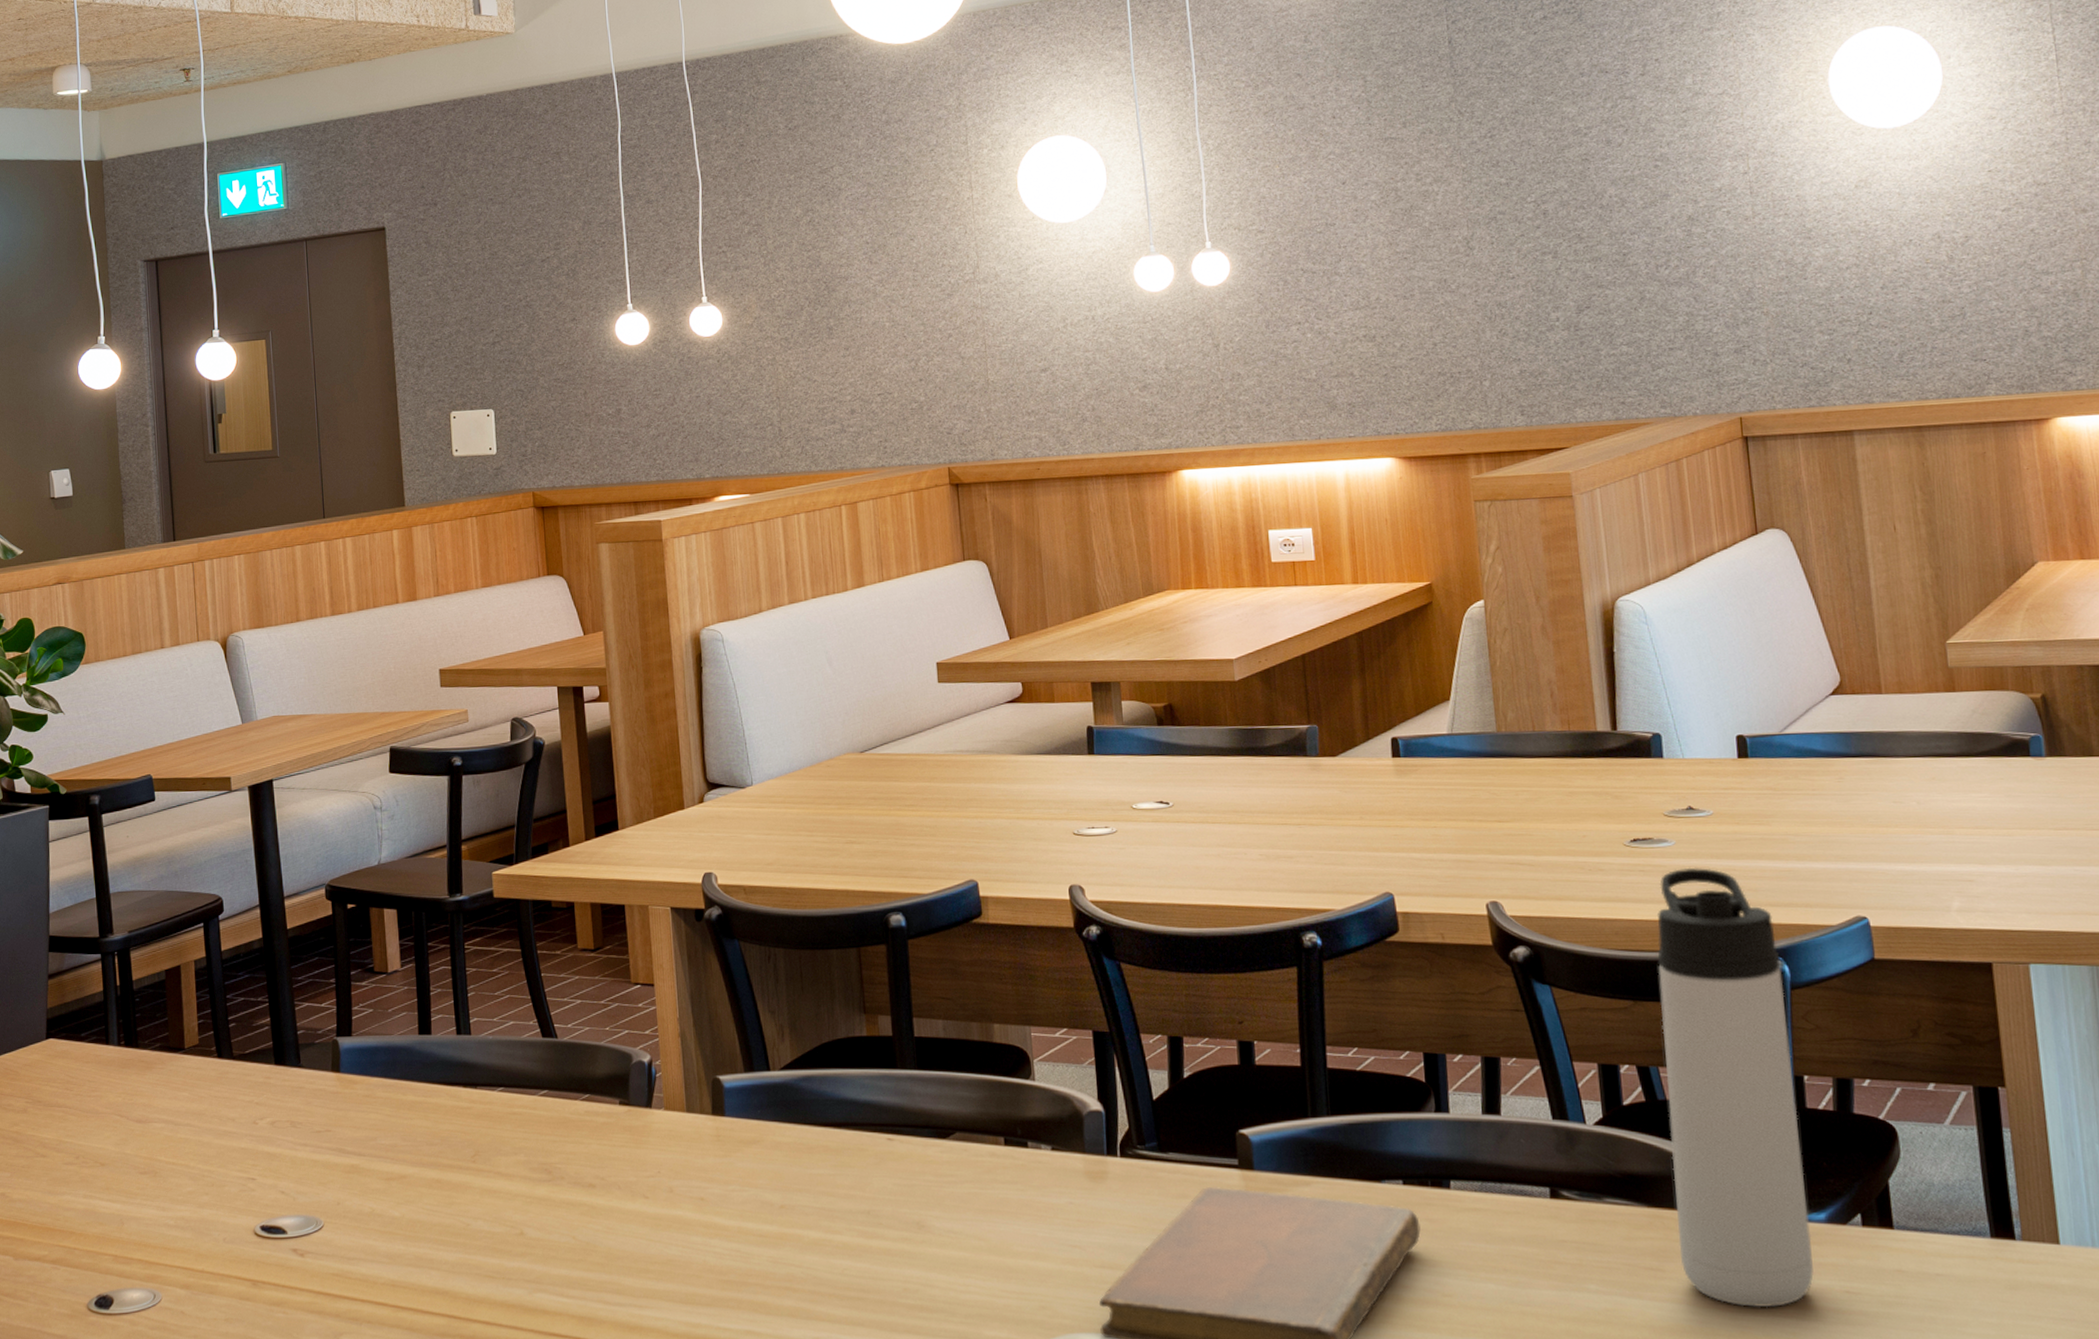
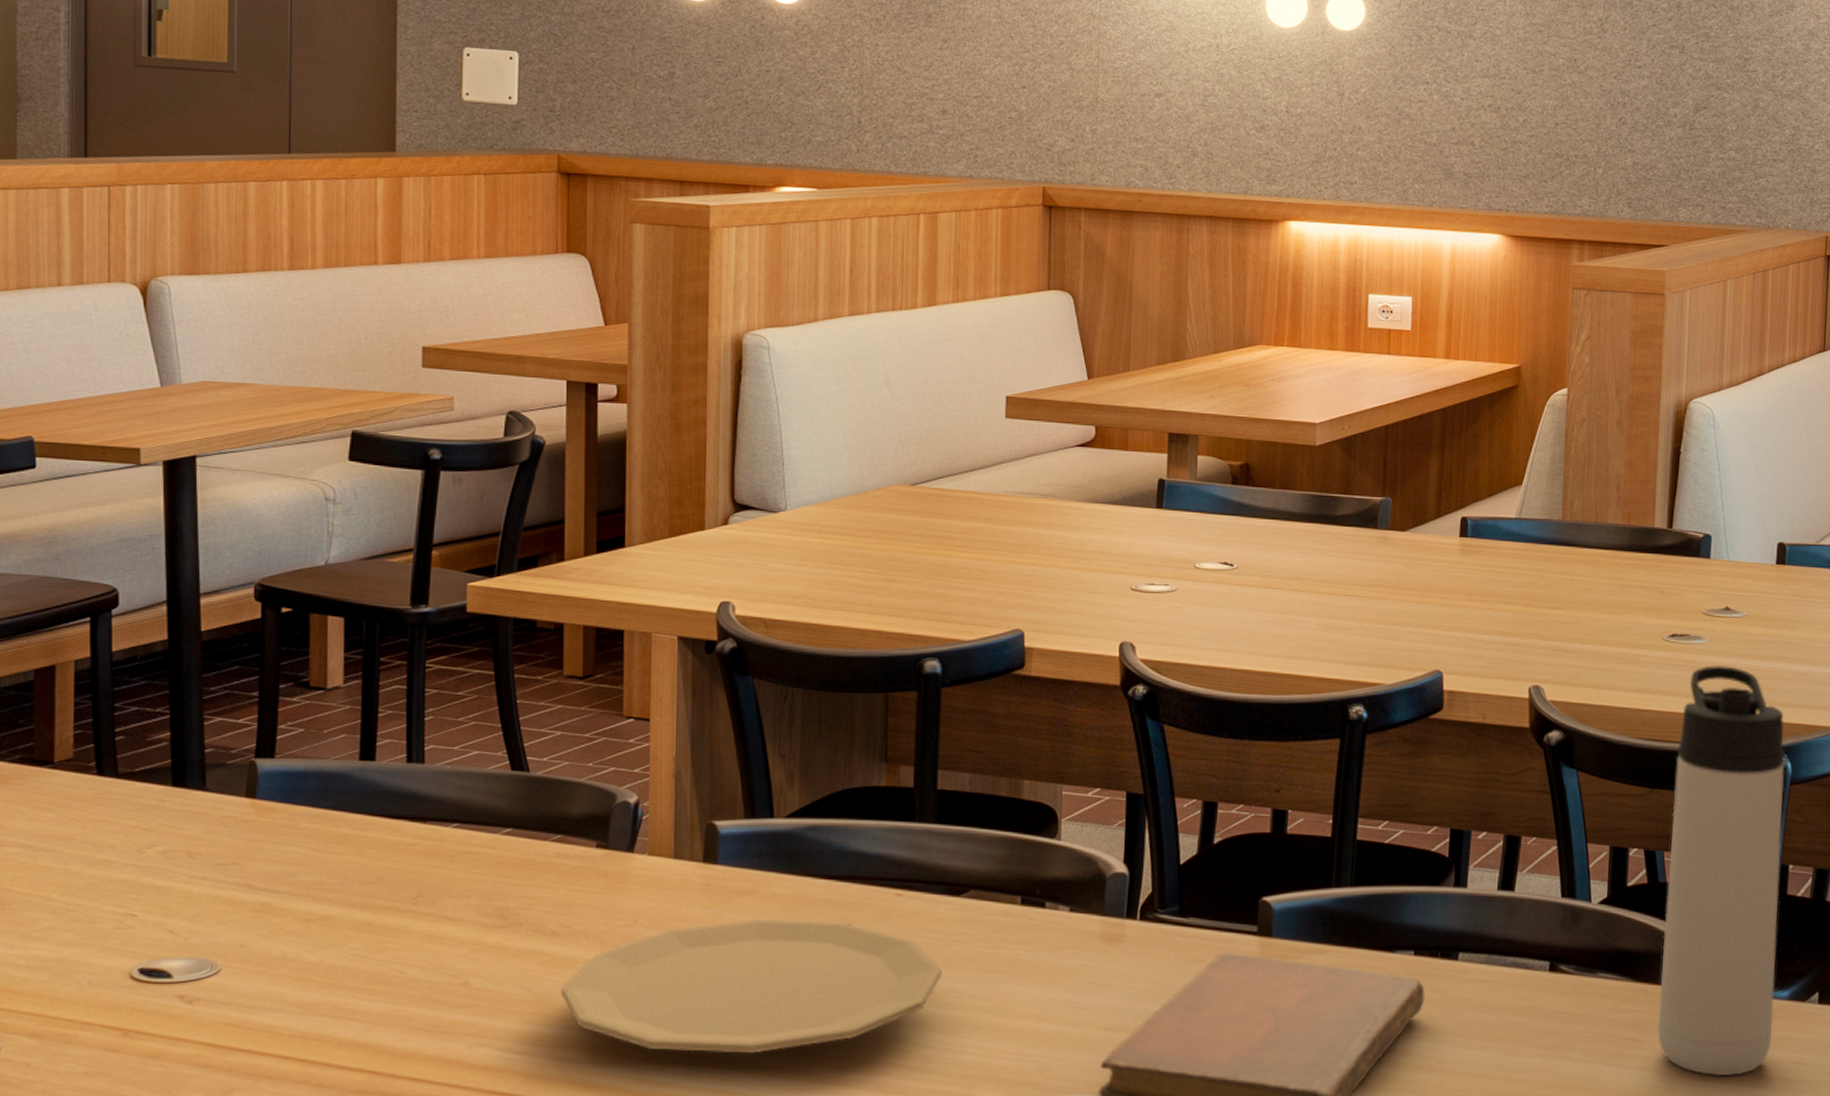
plate: none [601,1165,939,1296] -> present [560,918,943,1054]

